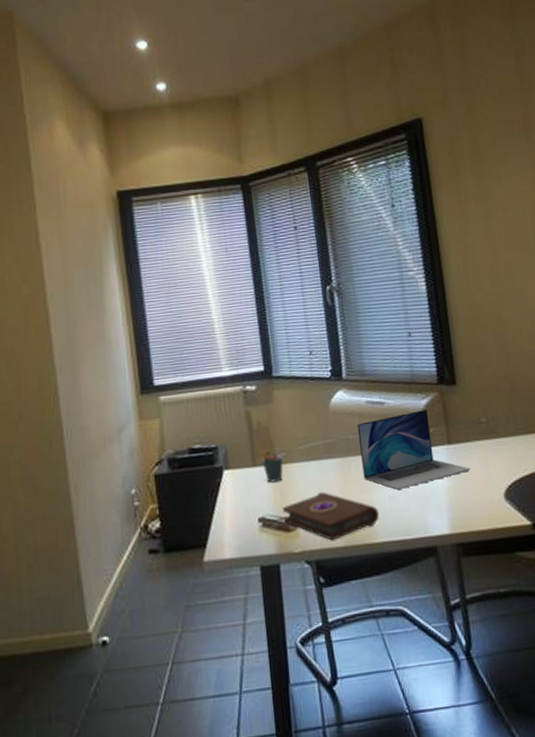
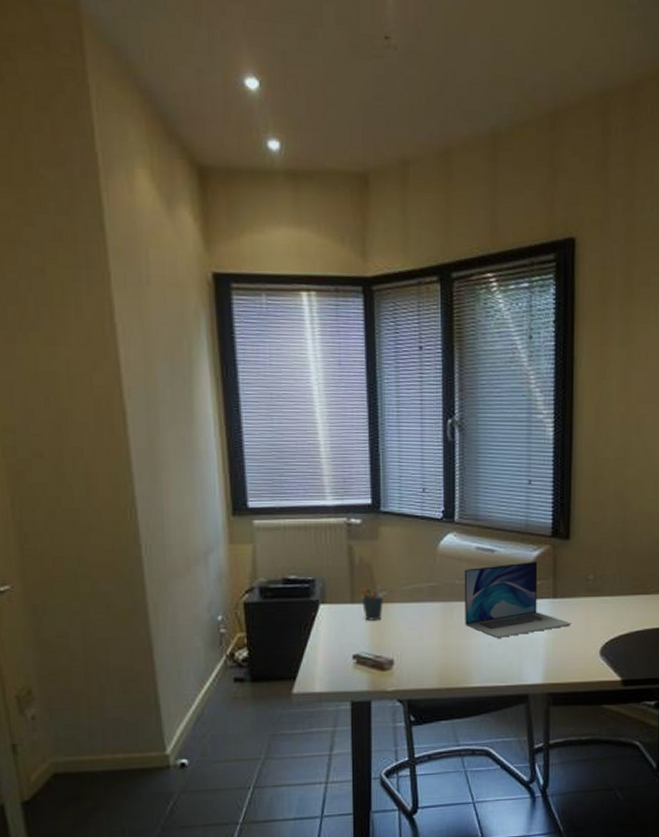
book: present [282,492,380,541] -> none [378,634,477,682]

